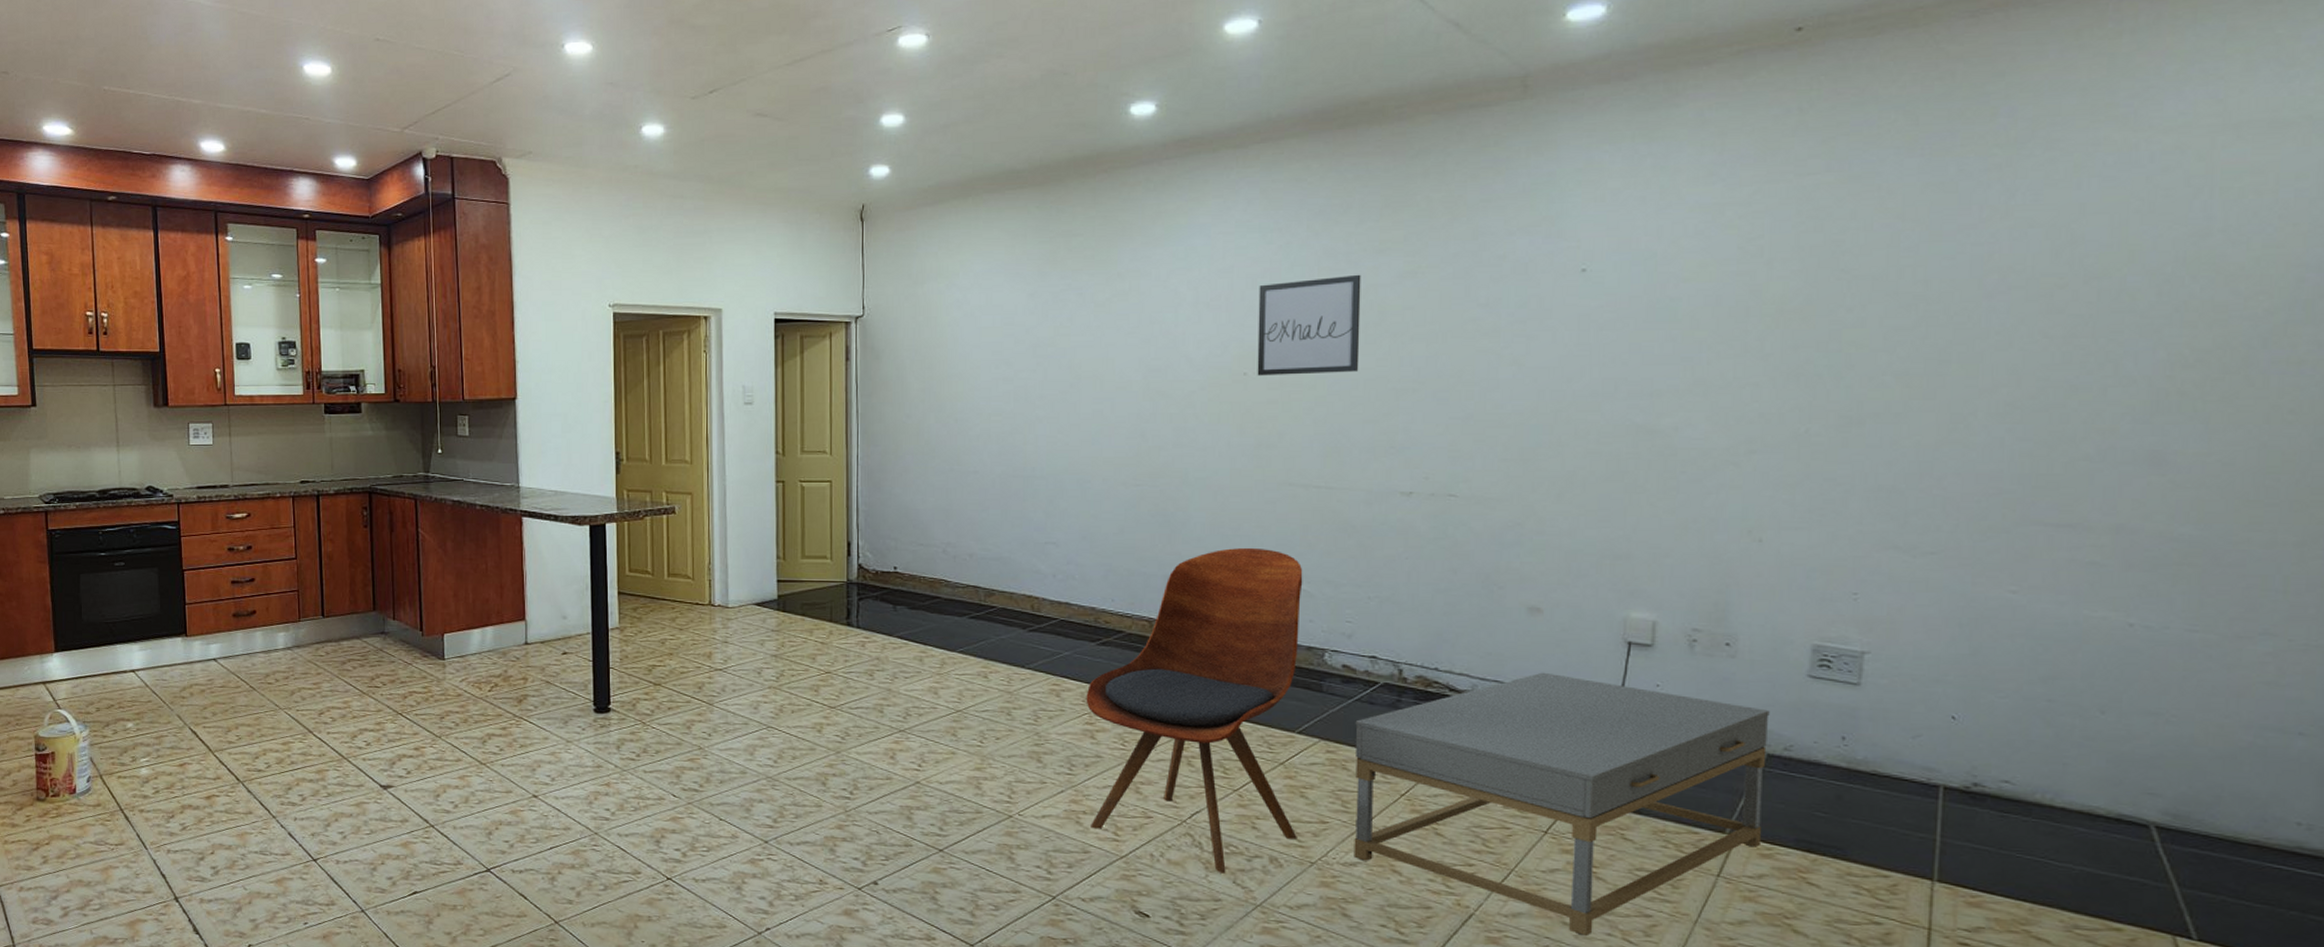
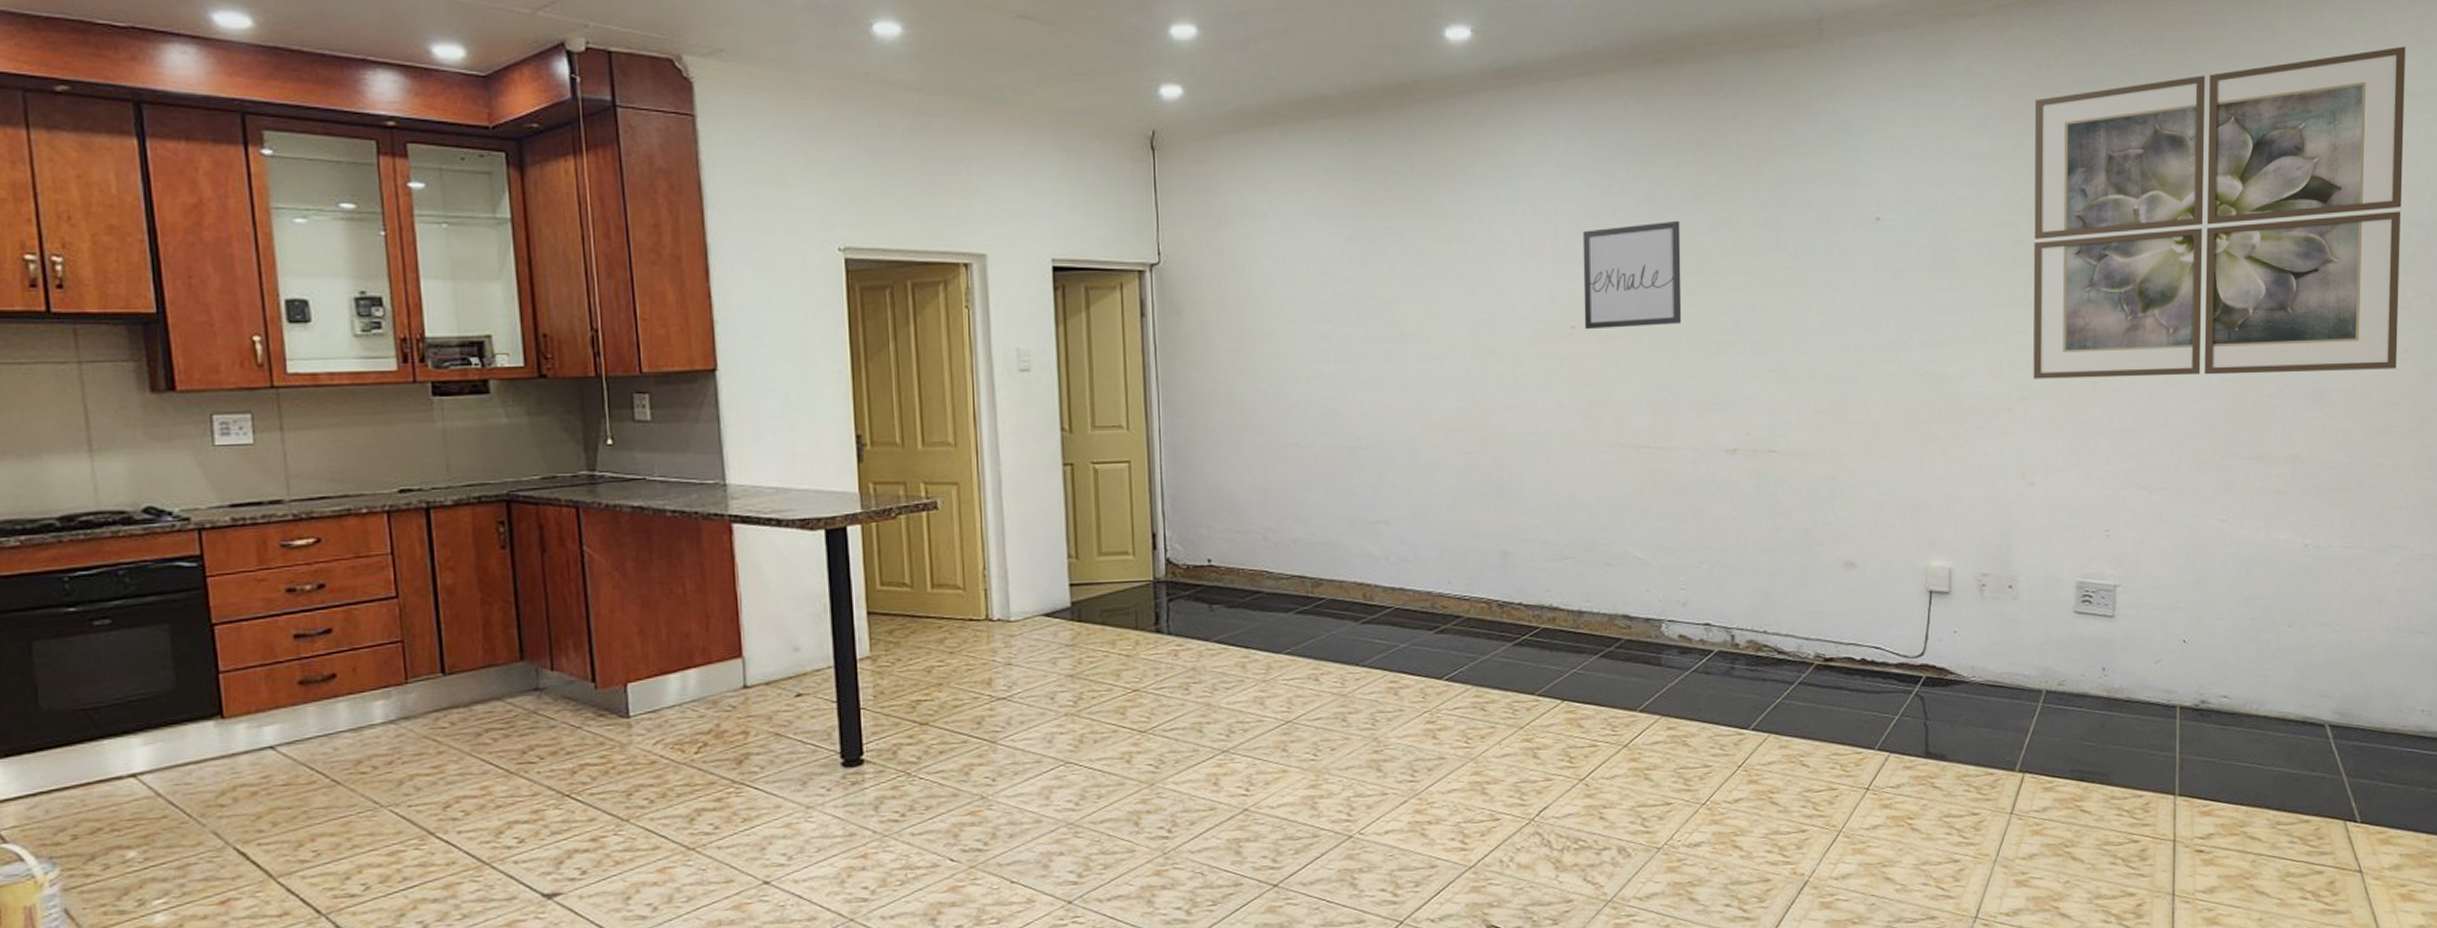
dining chair: present [1086,547,1303,874] -> none [1425,515,1643,872]
coffee table: present [1353,672,1770,937] -> none [1693,627,2046,890]
wall art: none [1766,65,2310,434] -> present [2033,46,2406,379]

